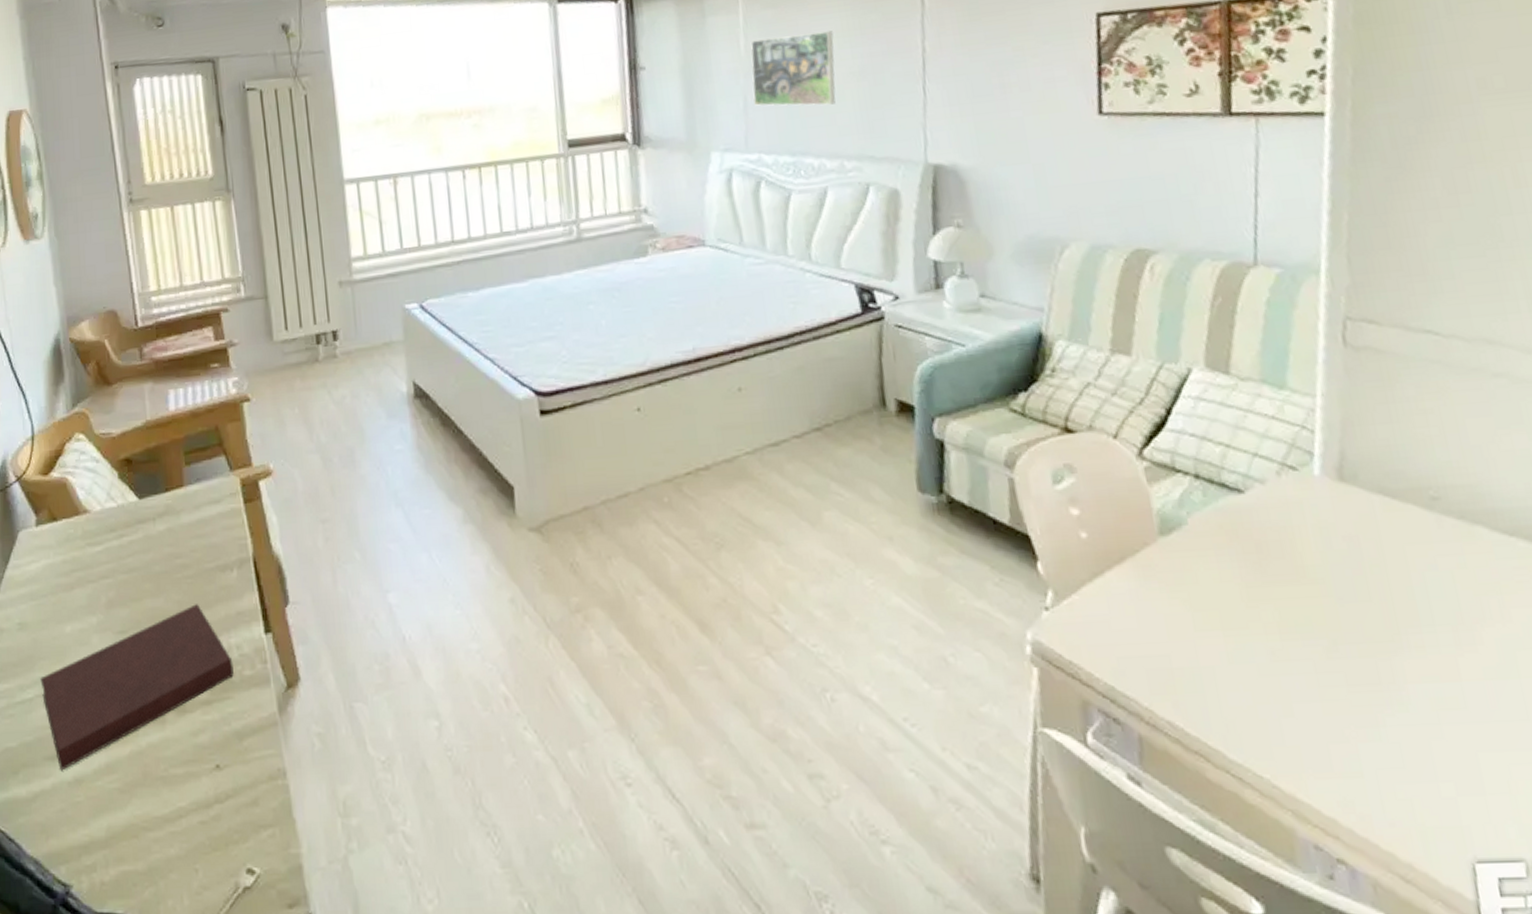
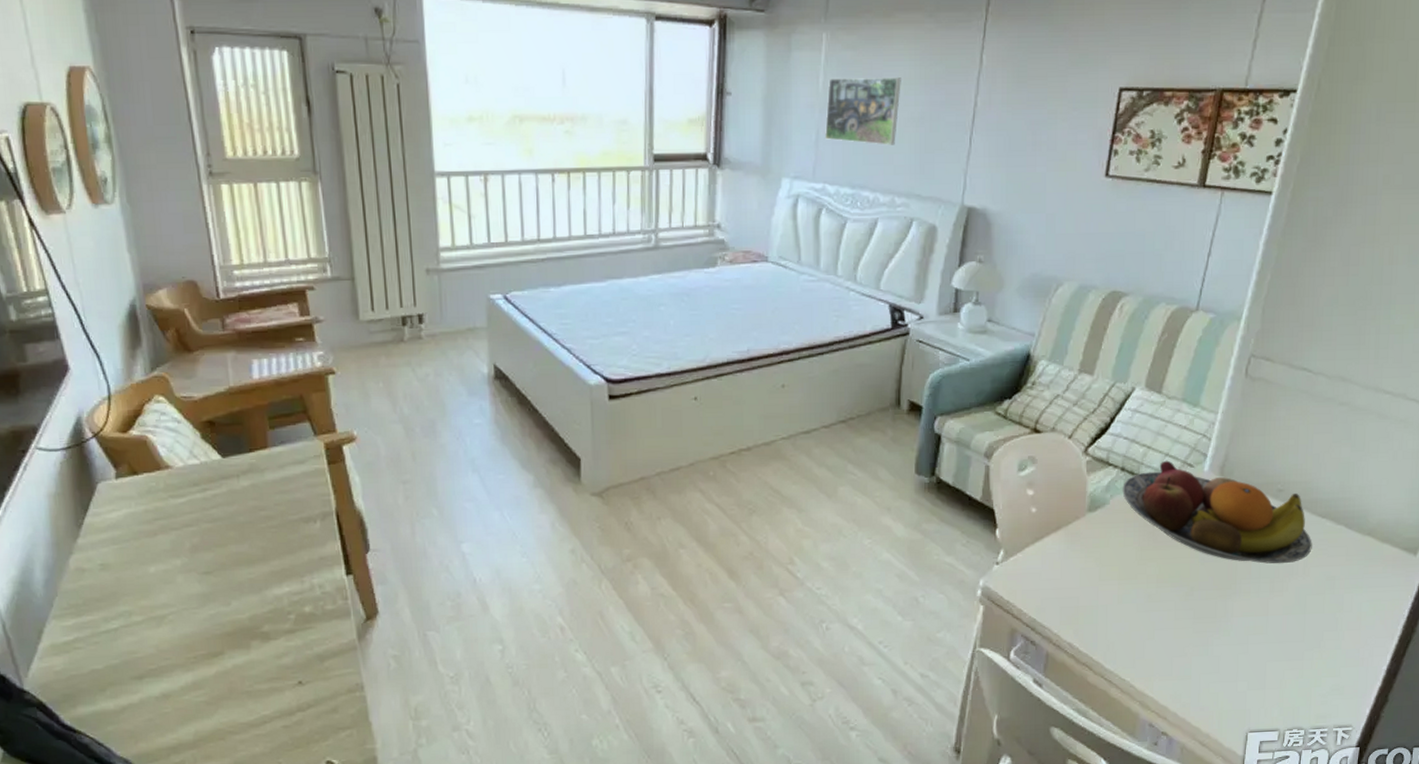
notebook: present [40,604,234,771] -> none [125,550,316,688]
fruit bowl: none [1201,462,1506,605] -> present [1122,460,1312,564]

